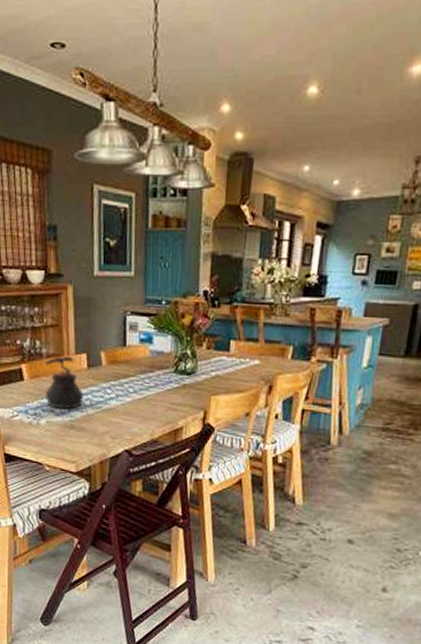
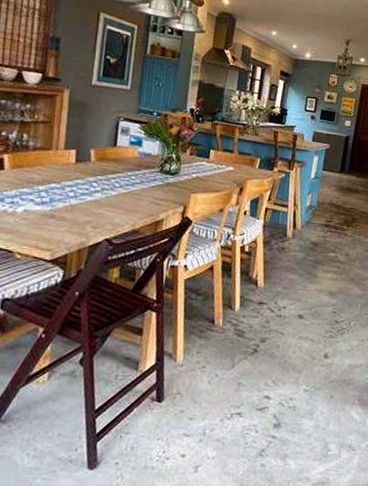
teapot: present [45,356,84,409] -> none [25,150,69,199]

